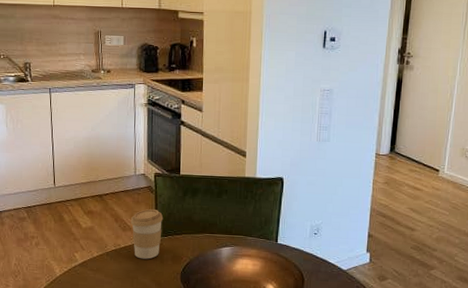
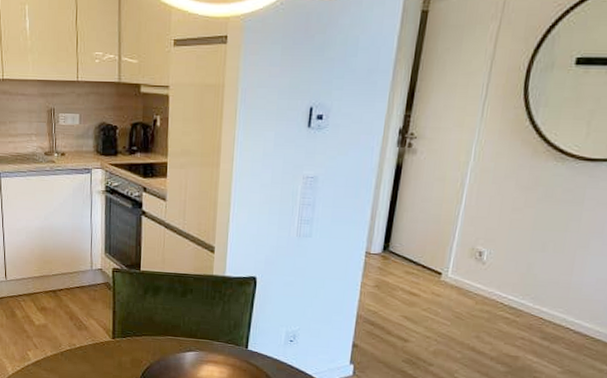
coffee cup: present [130,208,164,259] -> none [86,307,122,361]

